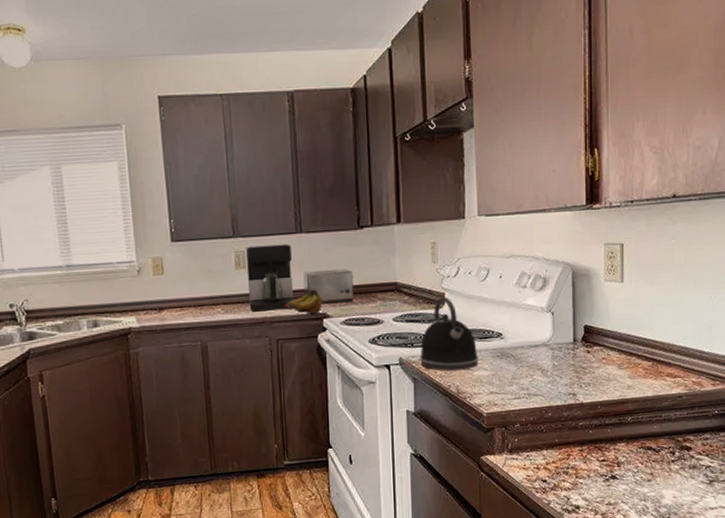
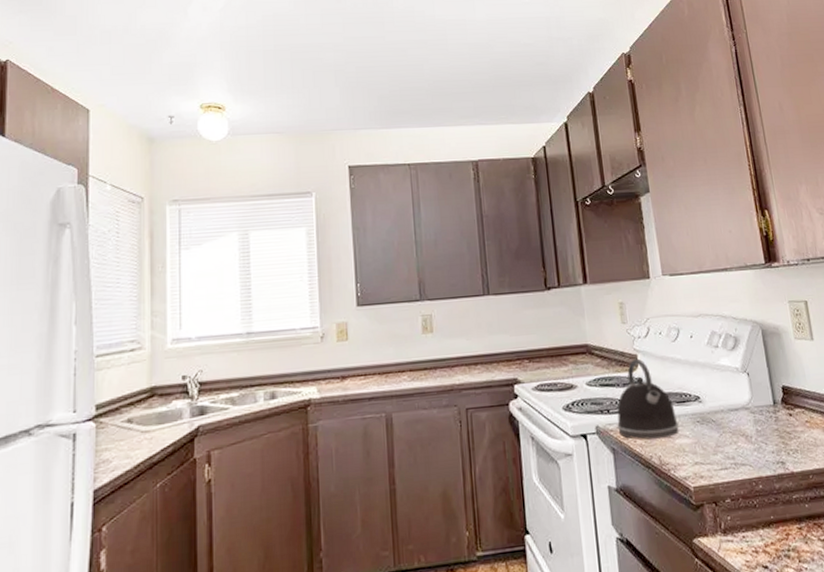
coffee maker: present [246,244,295,312] -> none [433,306,485,379]
fruit: present [286,289,323,314] -> none [475,353,514,380]
toaster: present [303,268,355,304] -> none [492,330,546,369]

